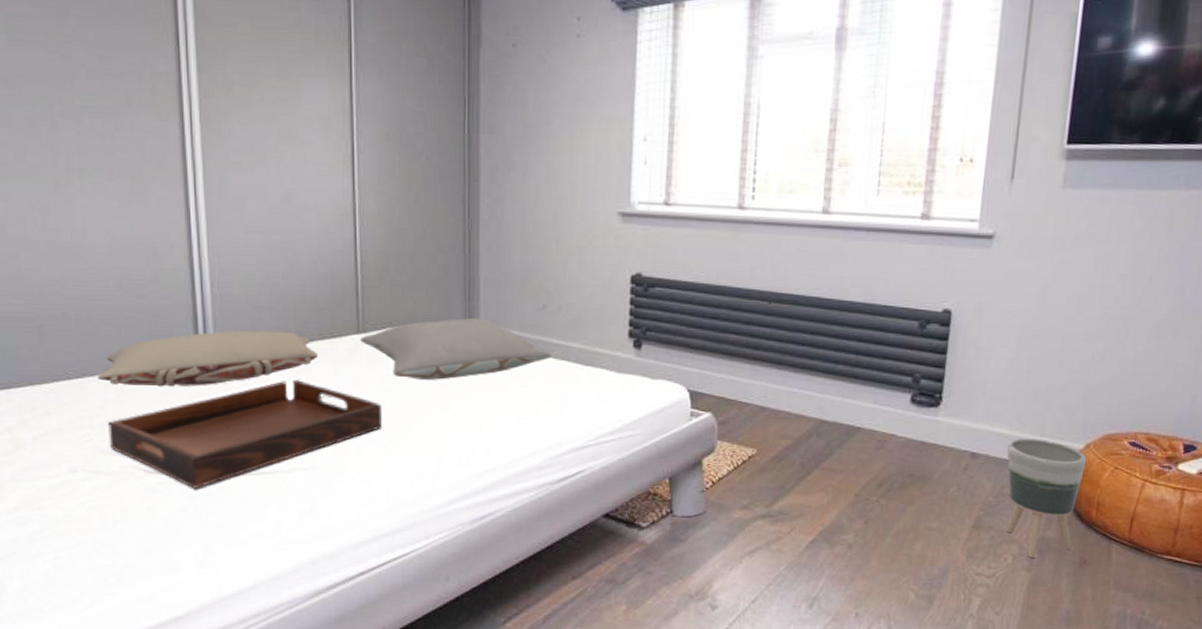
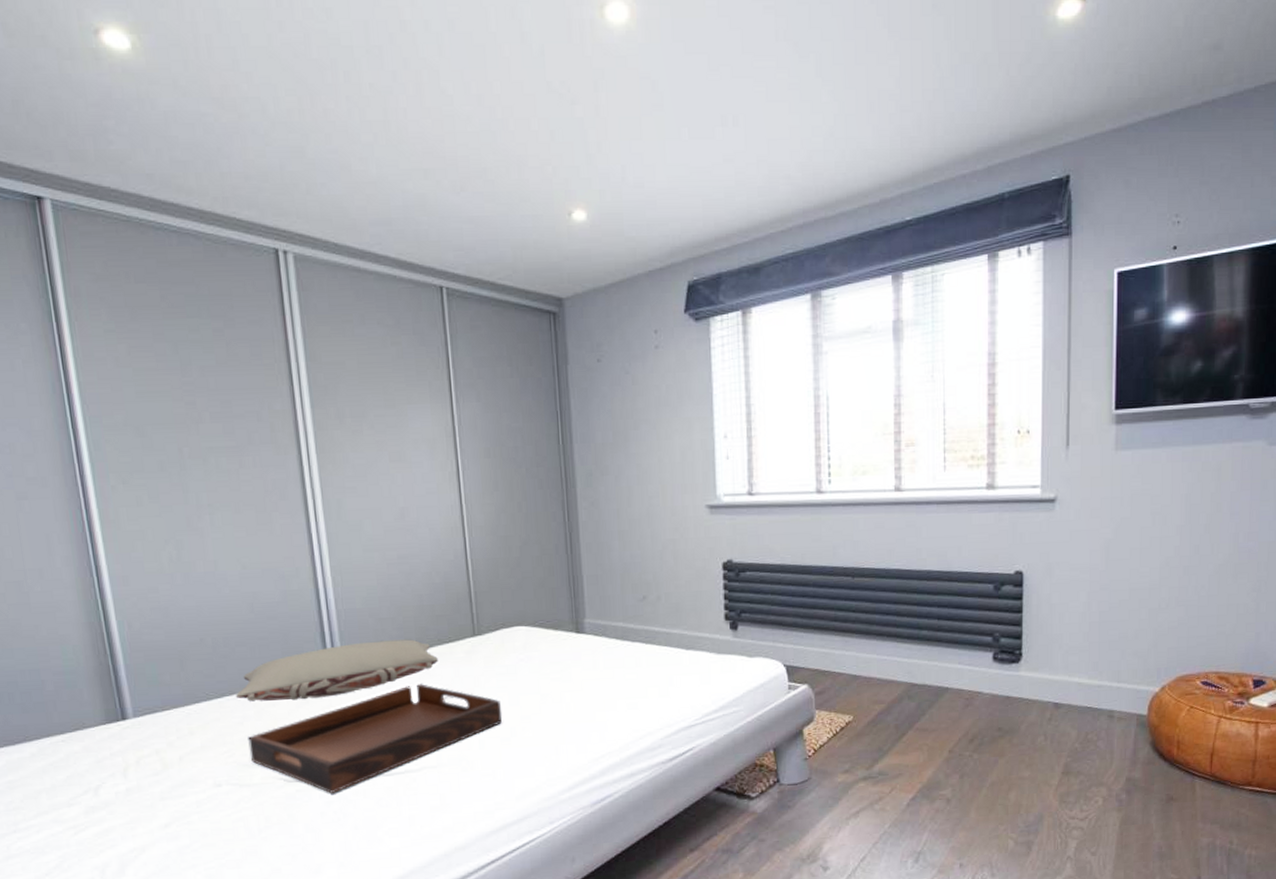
pillow: present [360,318,553,380] -> none [476,613,656,675]
planter: present [1006,438,1087,558] -> none [1088,685,1163,798]

